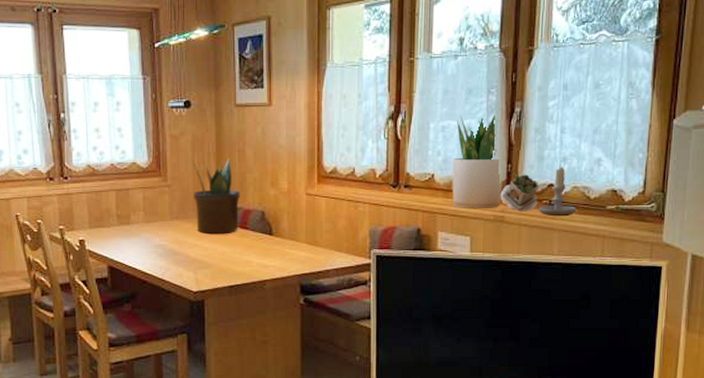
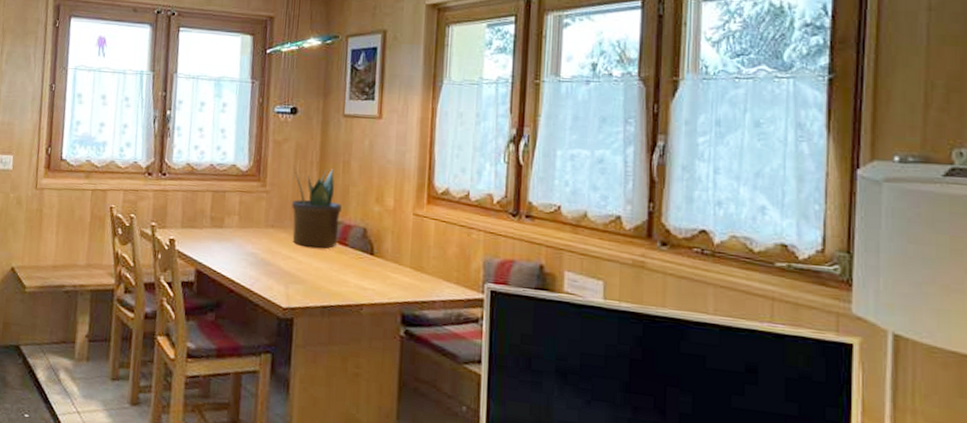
planter: present [452,114,503,210] -> none [581,144,644,252]
succulent plant: present [500,174,540,213] -> none [640,215,689,260]
candle: present [539,165,577,217] -> none [688,210,736,270]

